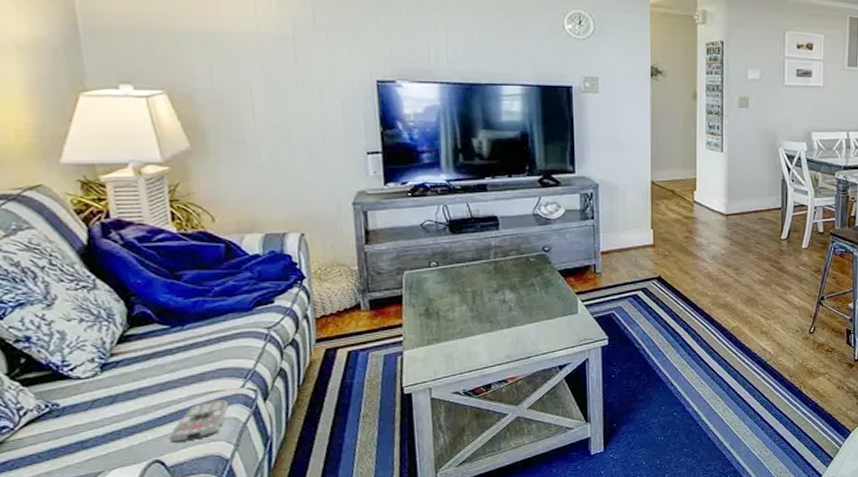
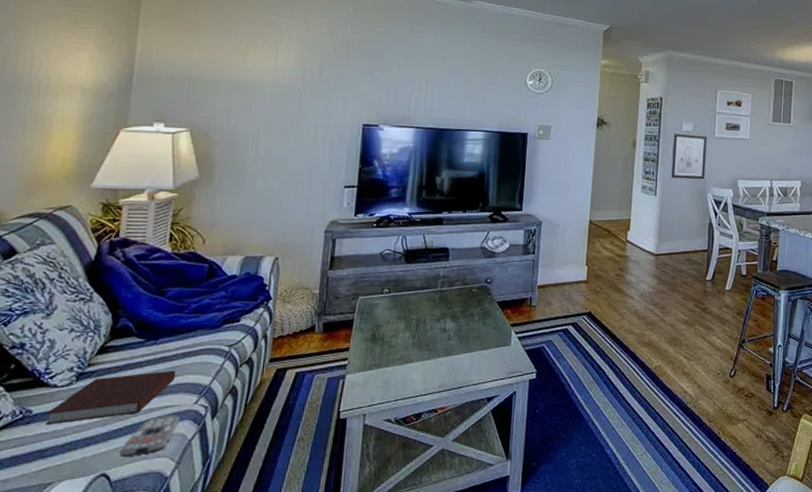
notebook: none [76,355,214,417] -> present [45,370,176,425]
wall art: none [738,83,776,133] -> present [671,134,707,180]

